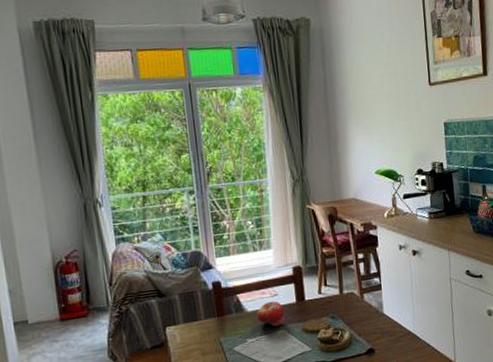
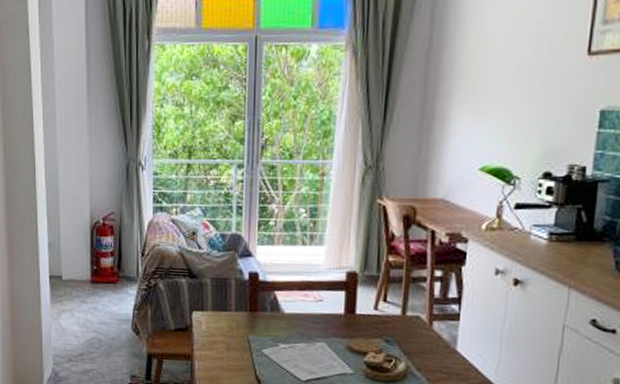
fruit: present [257,300,286,327] -> none [294,306,329,337]

